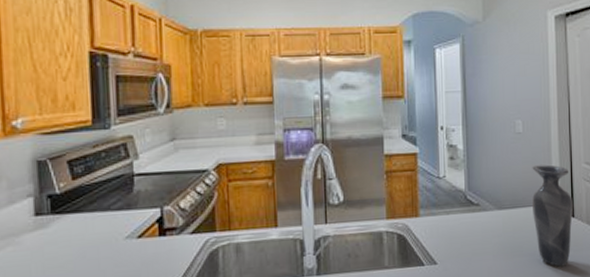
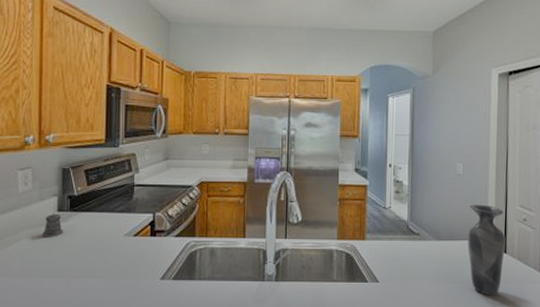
pepper shaker: none [15,218,44,250] -> present [42,213,63,237]

